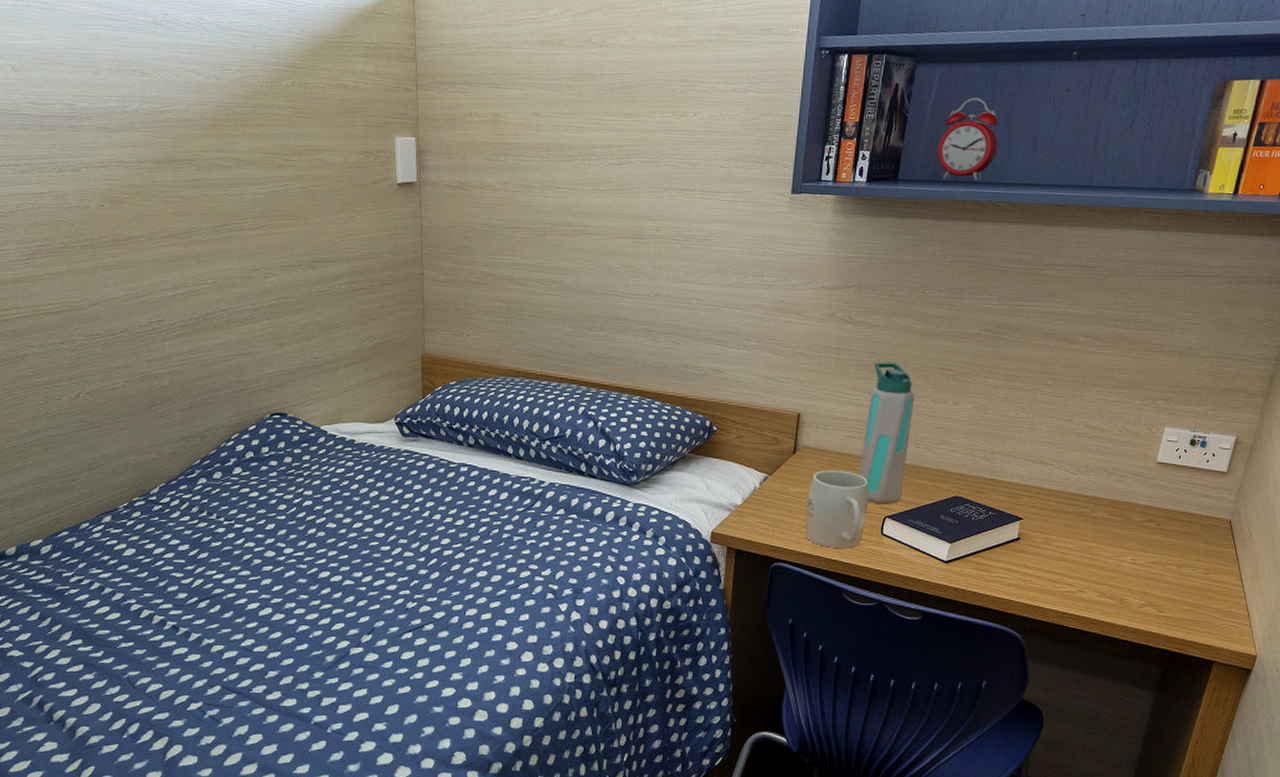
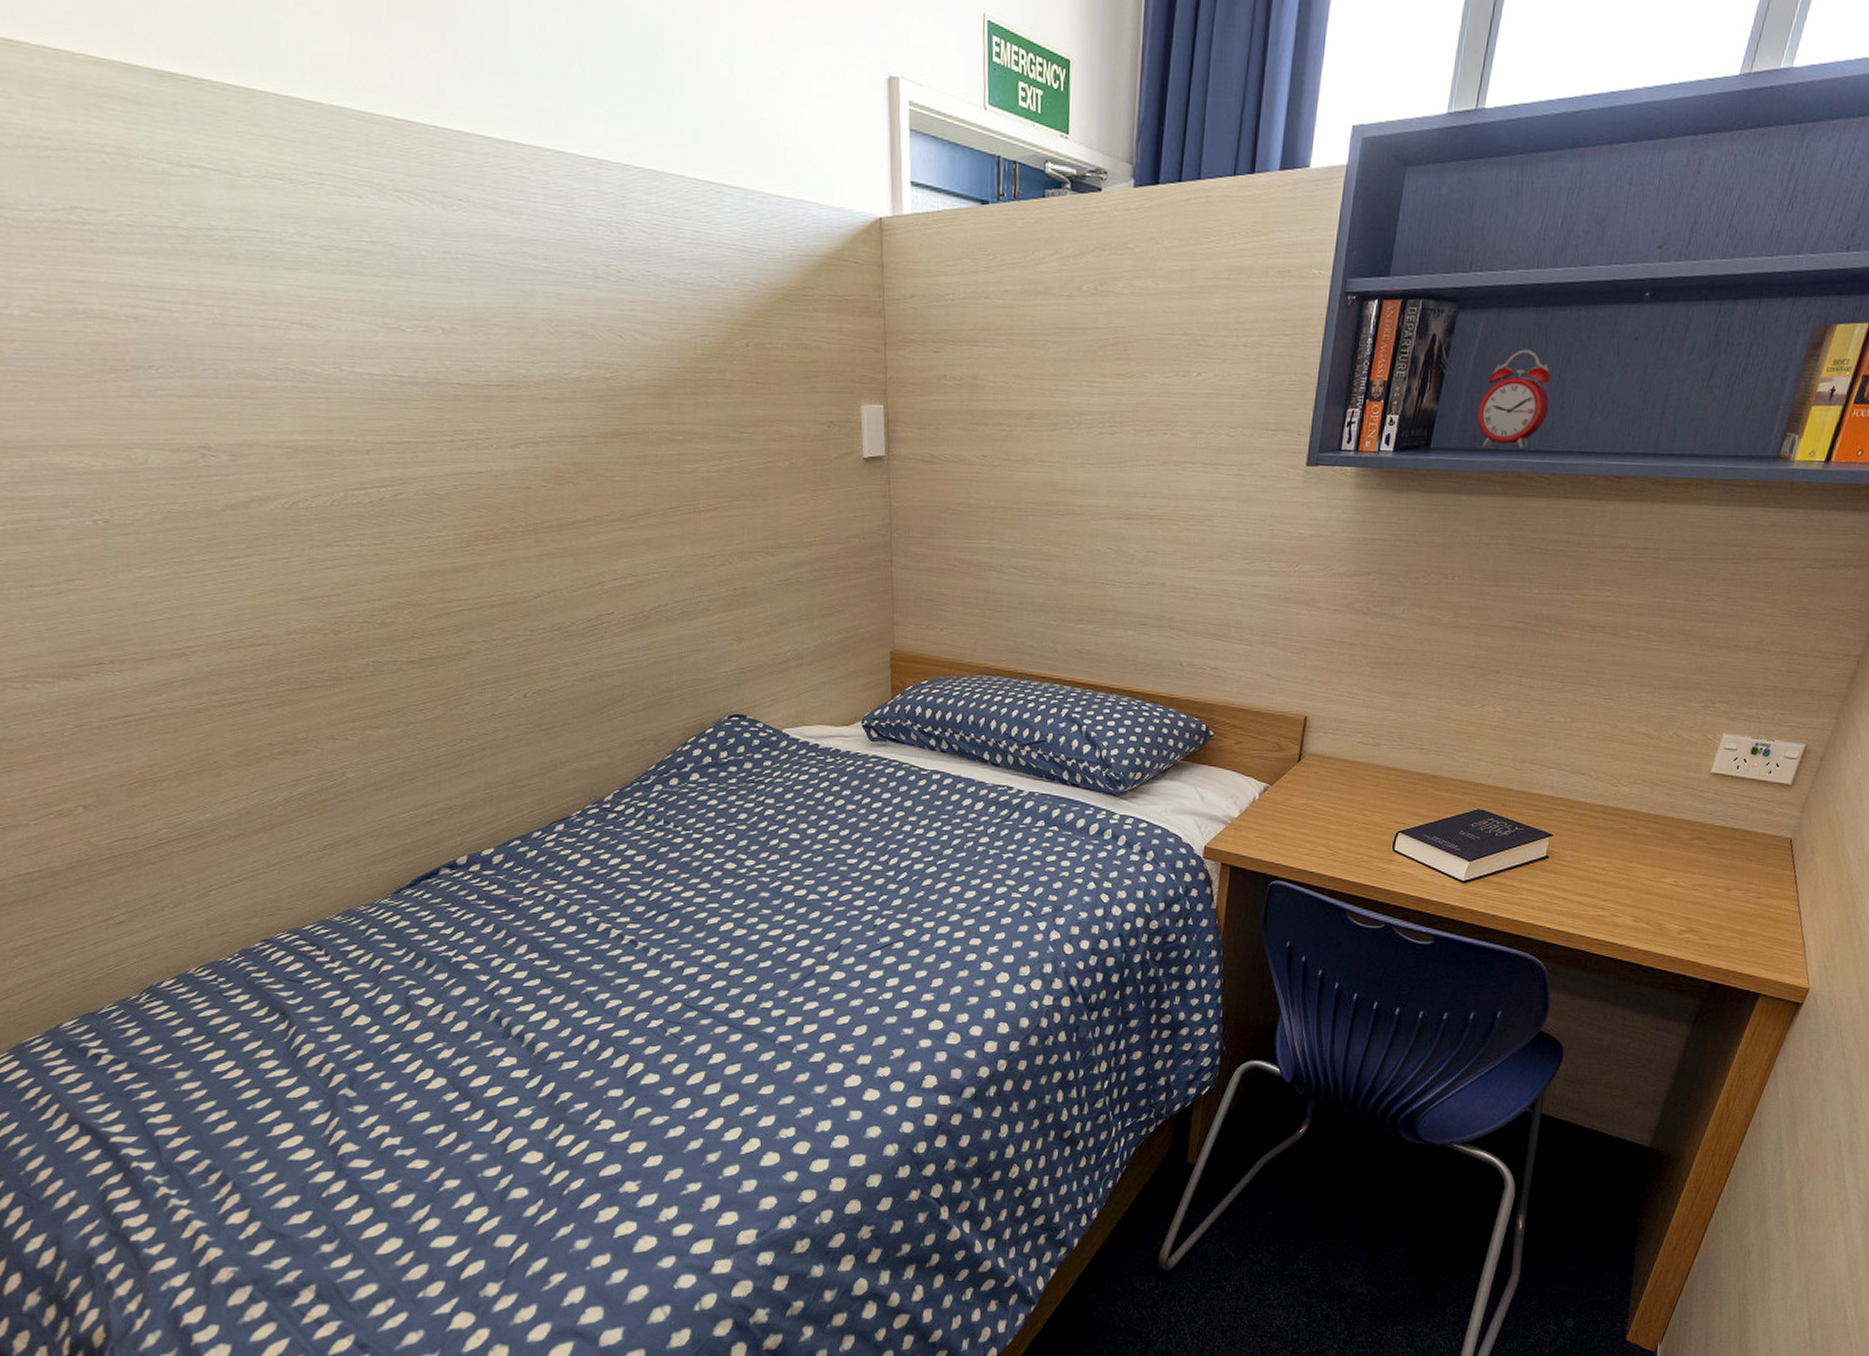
mug: present [805,470,869,549] -> none [1307,779,1382,866]
water bottle: present [858,362,915,505] -> none [1370,659,1438,819]

